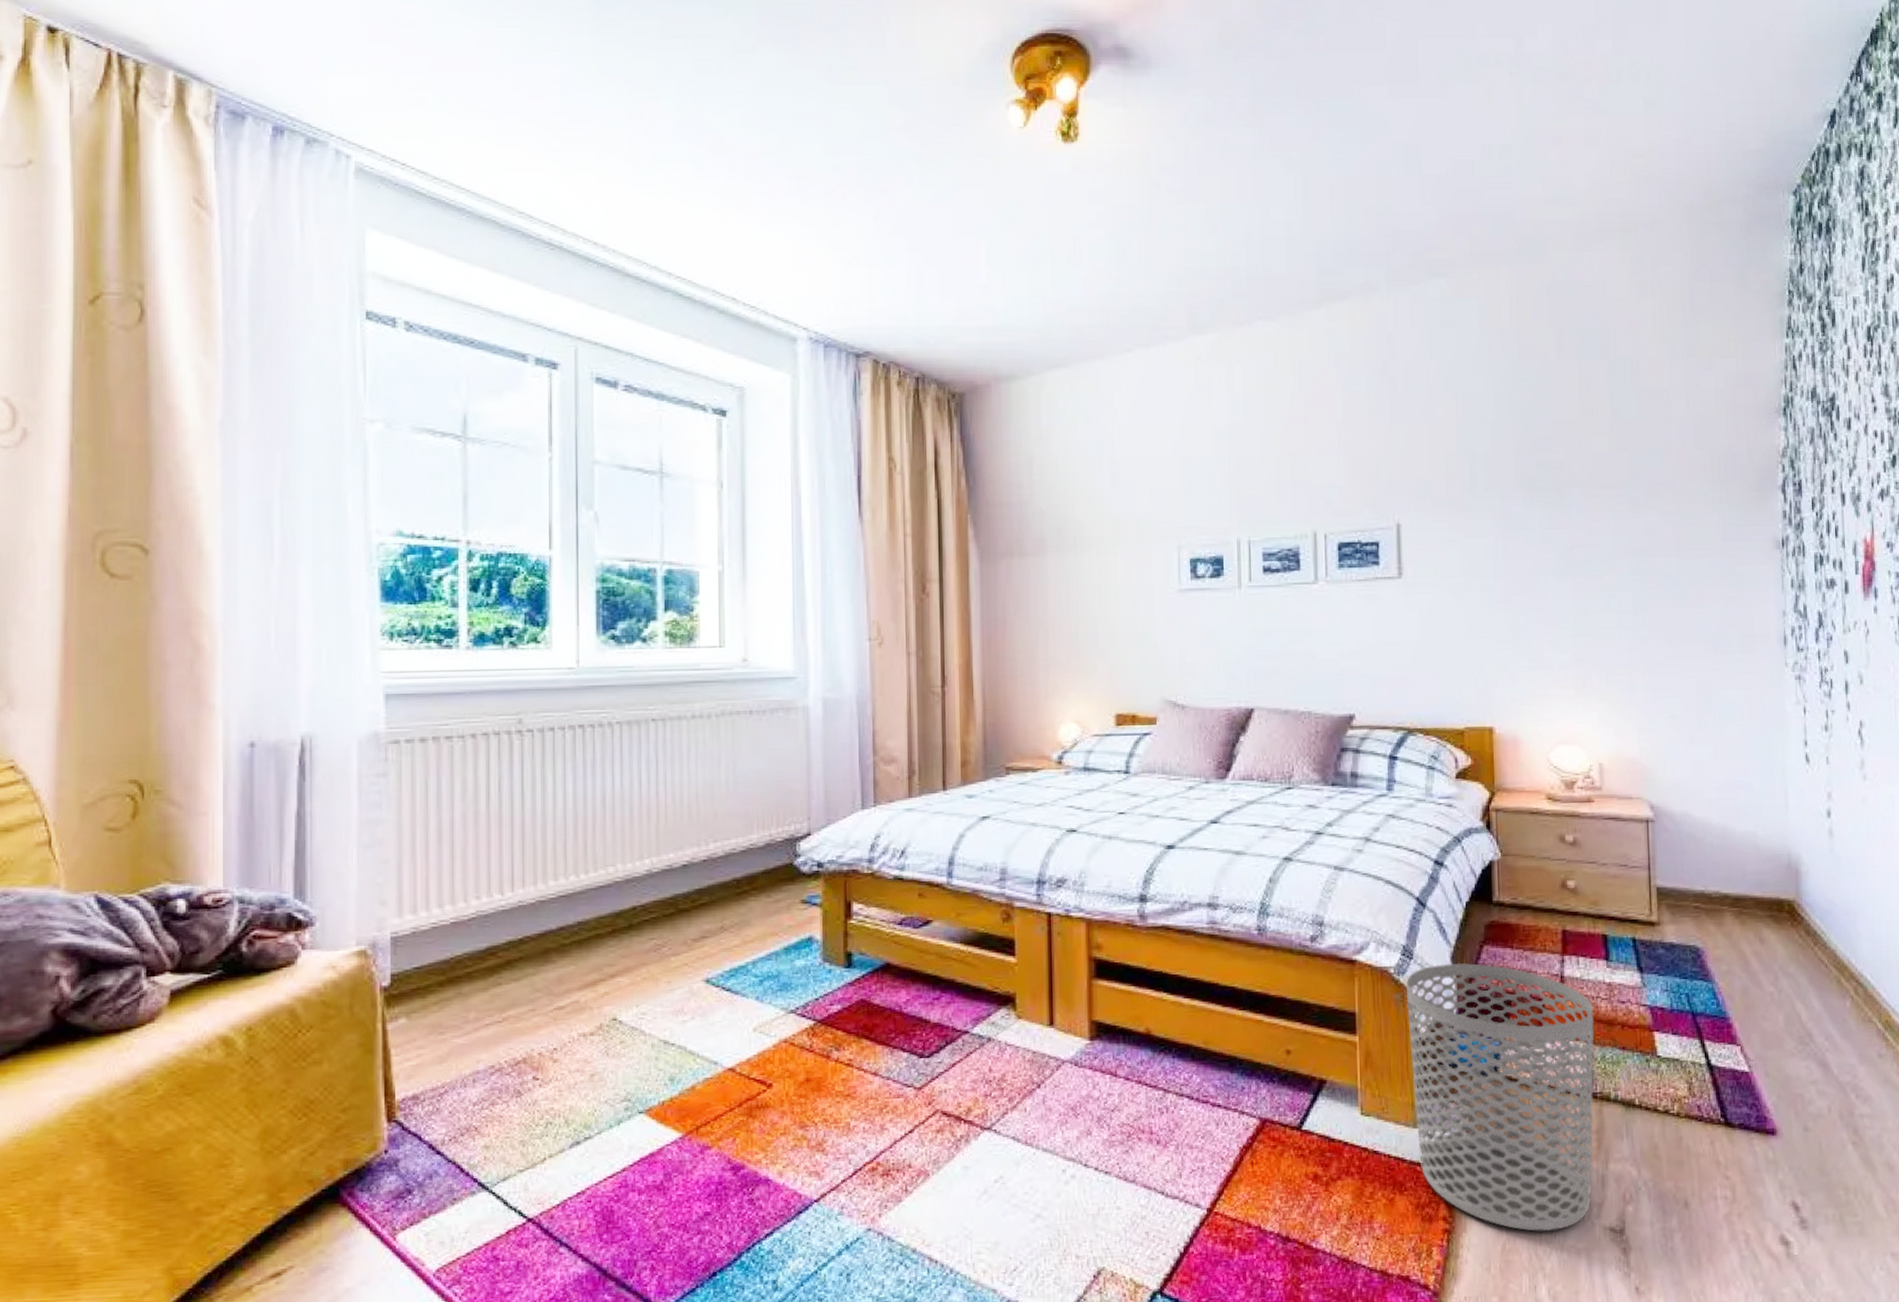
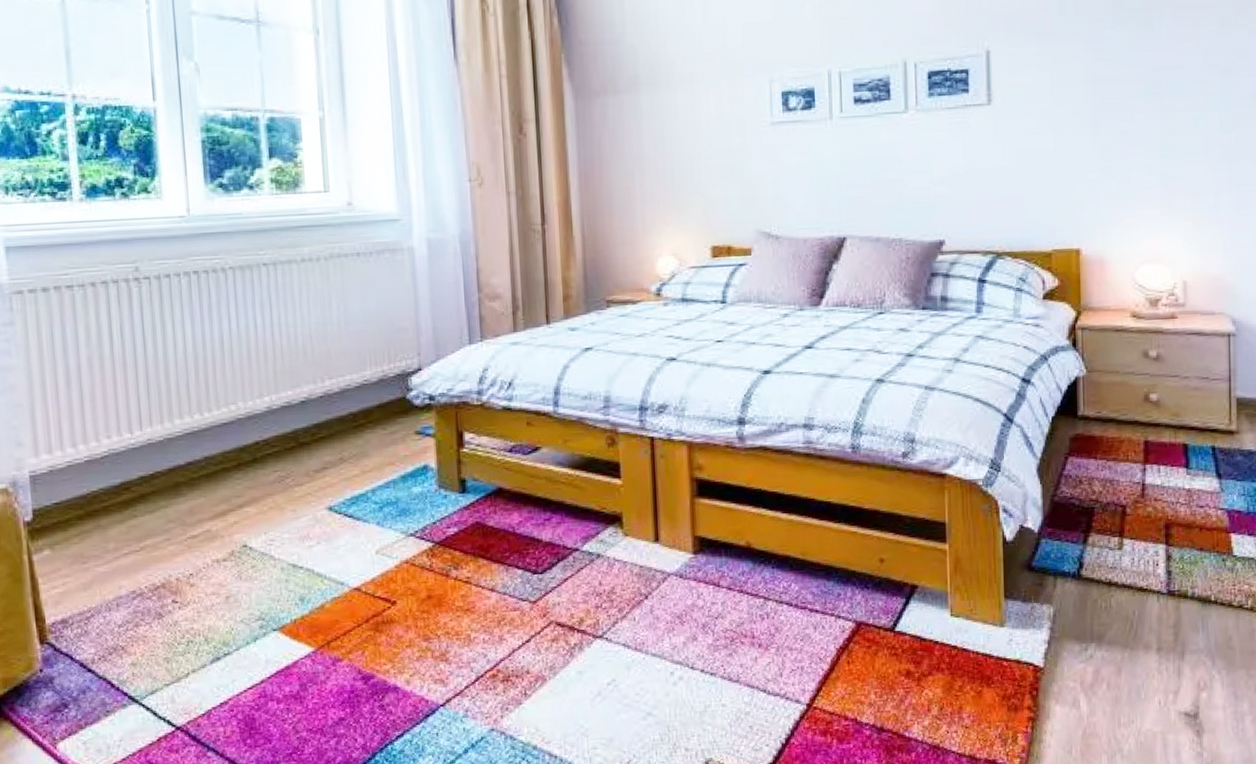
waste bin: present [1406,962,1595,1232] -> none [994,474,1174,718]

